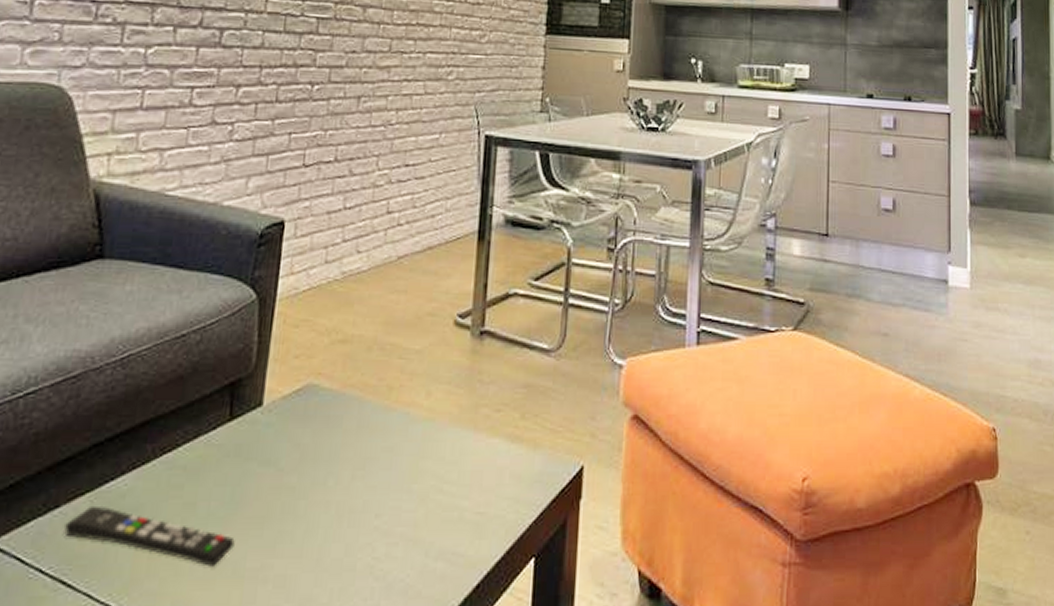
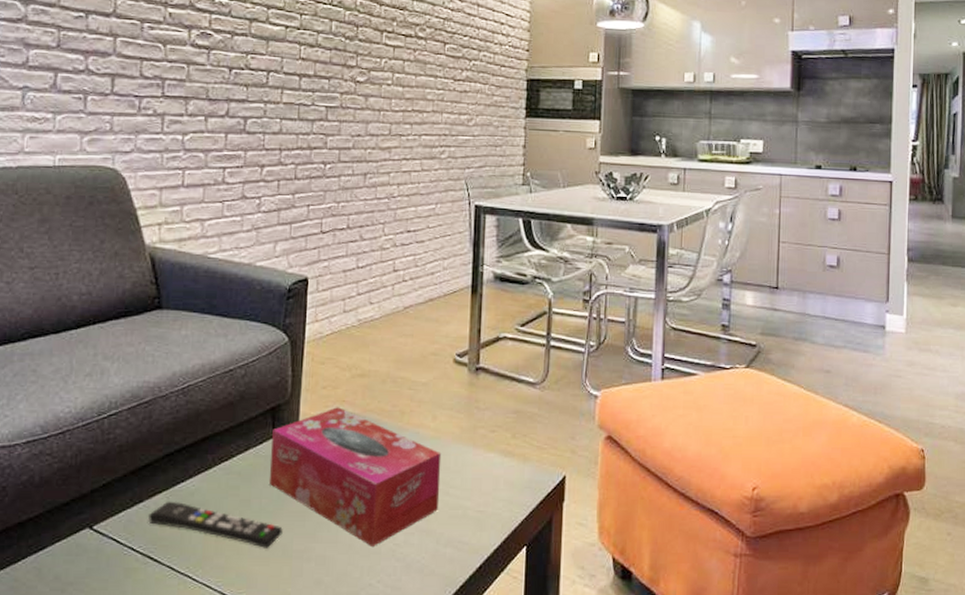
tissue box: none [222,381,436,561] -> present [270,407,442,546]

